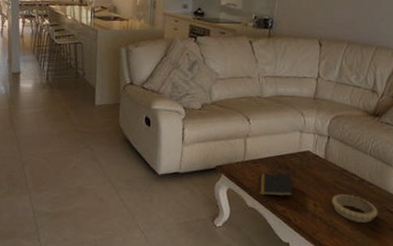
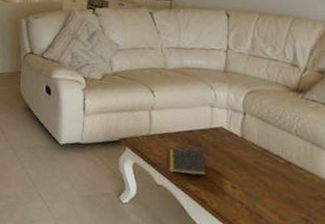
decorative bowl: present [332,194,378,223] -> none [254,177,312,213]

